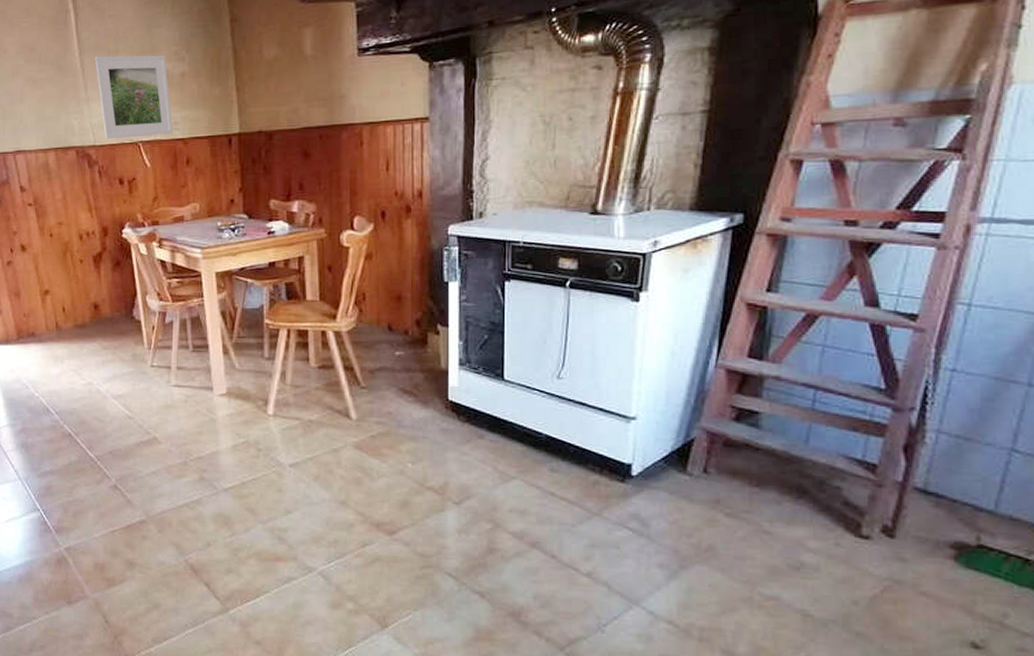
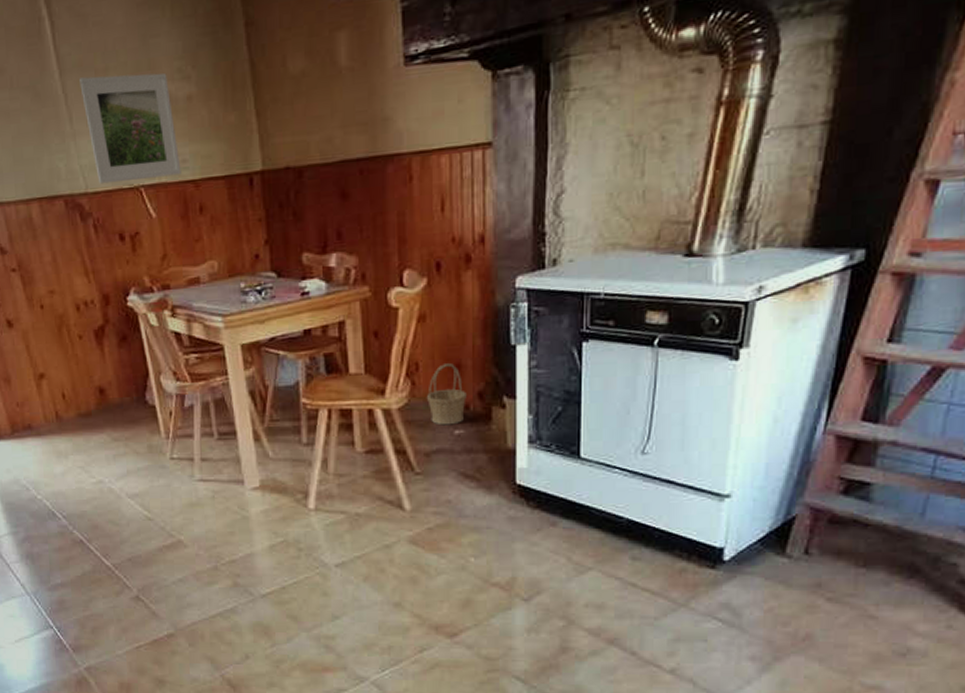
basket: none [371,295,406,347] -> present [426,363,466,426]

